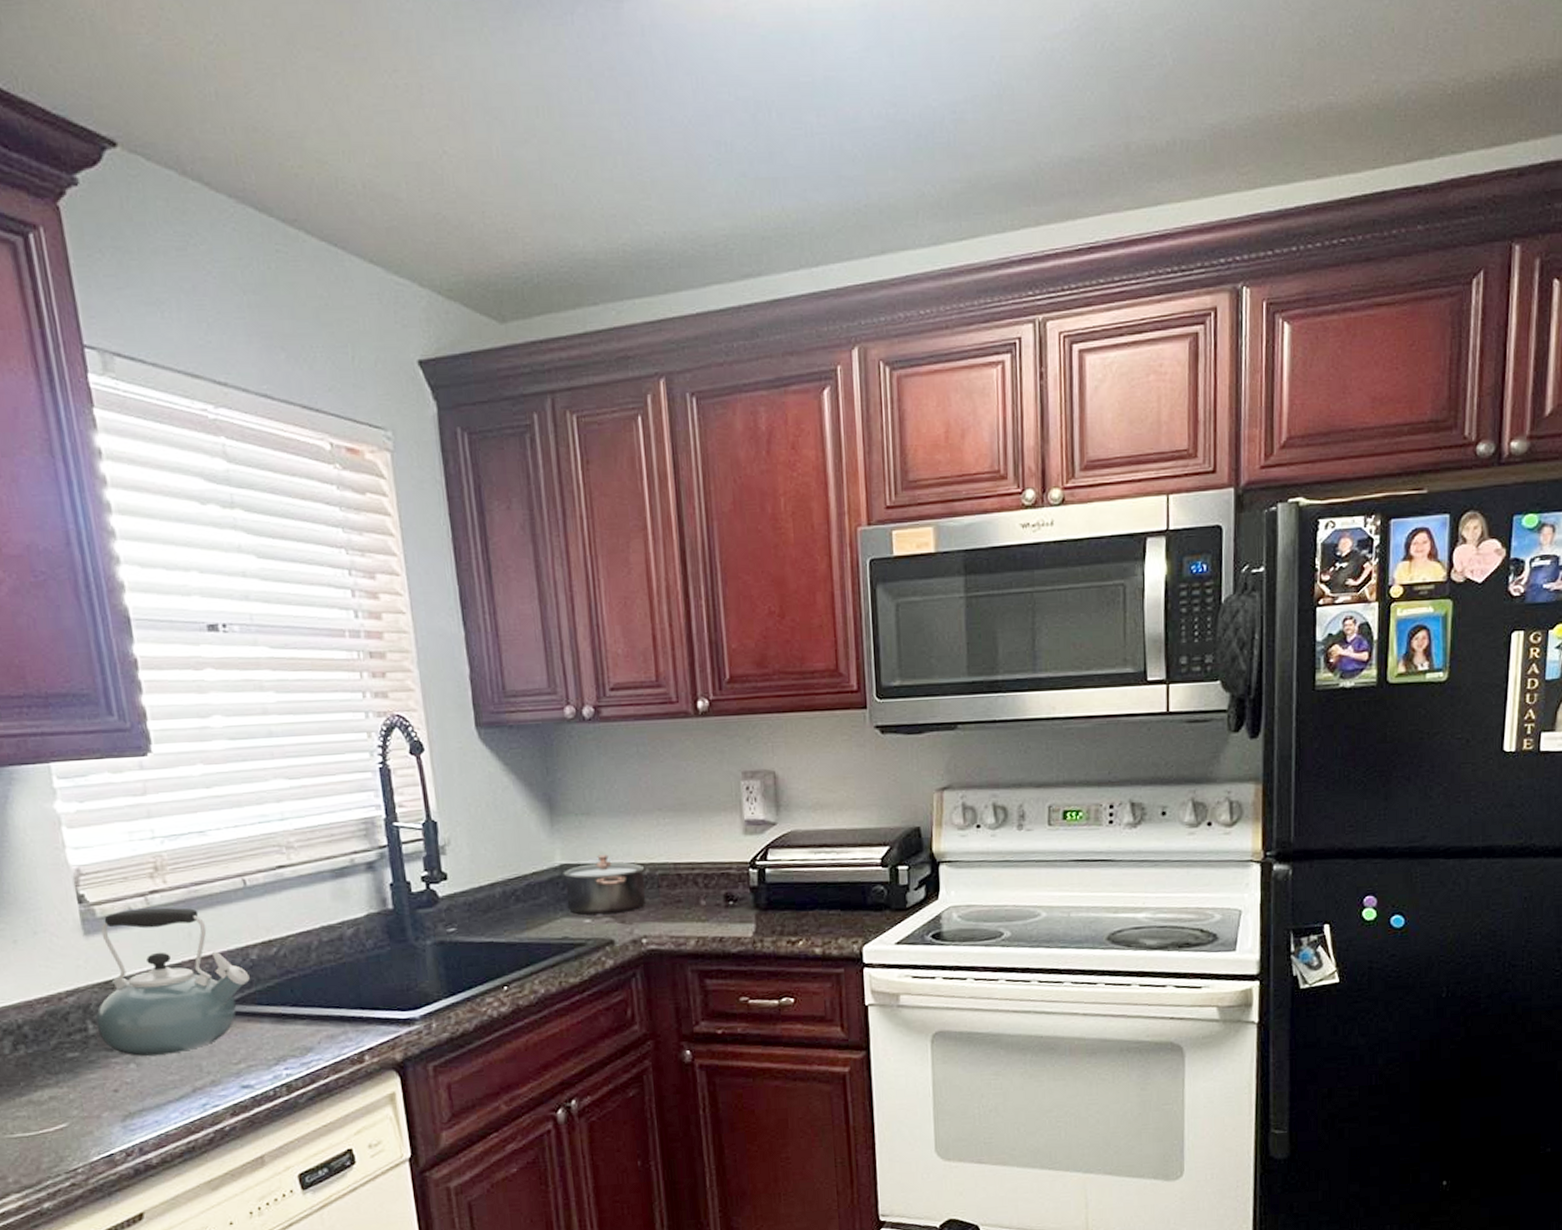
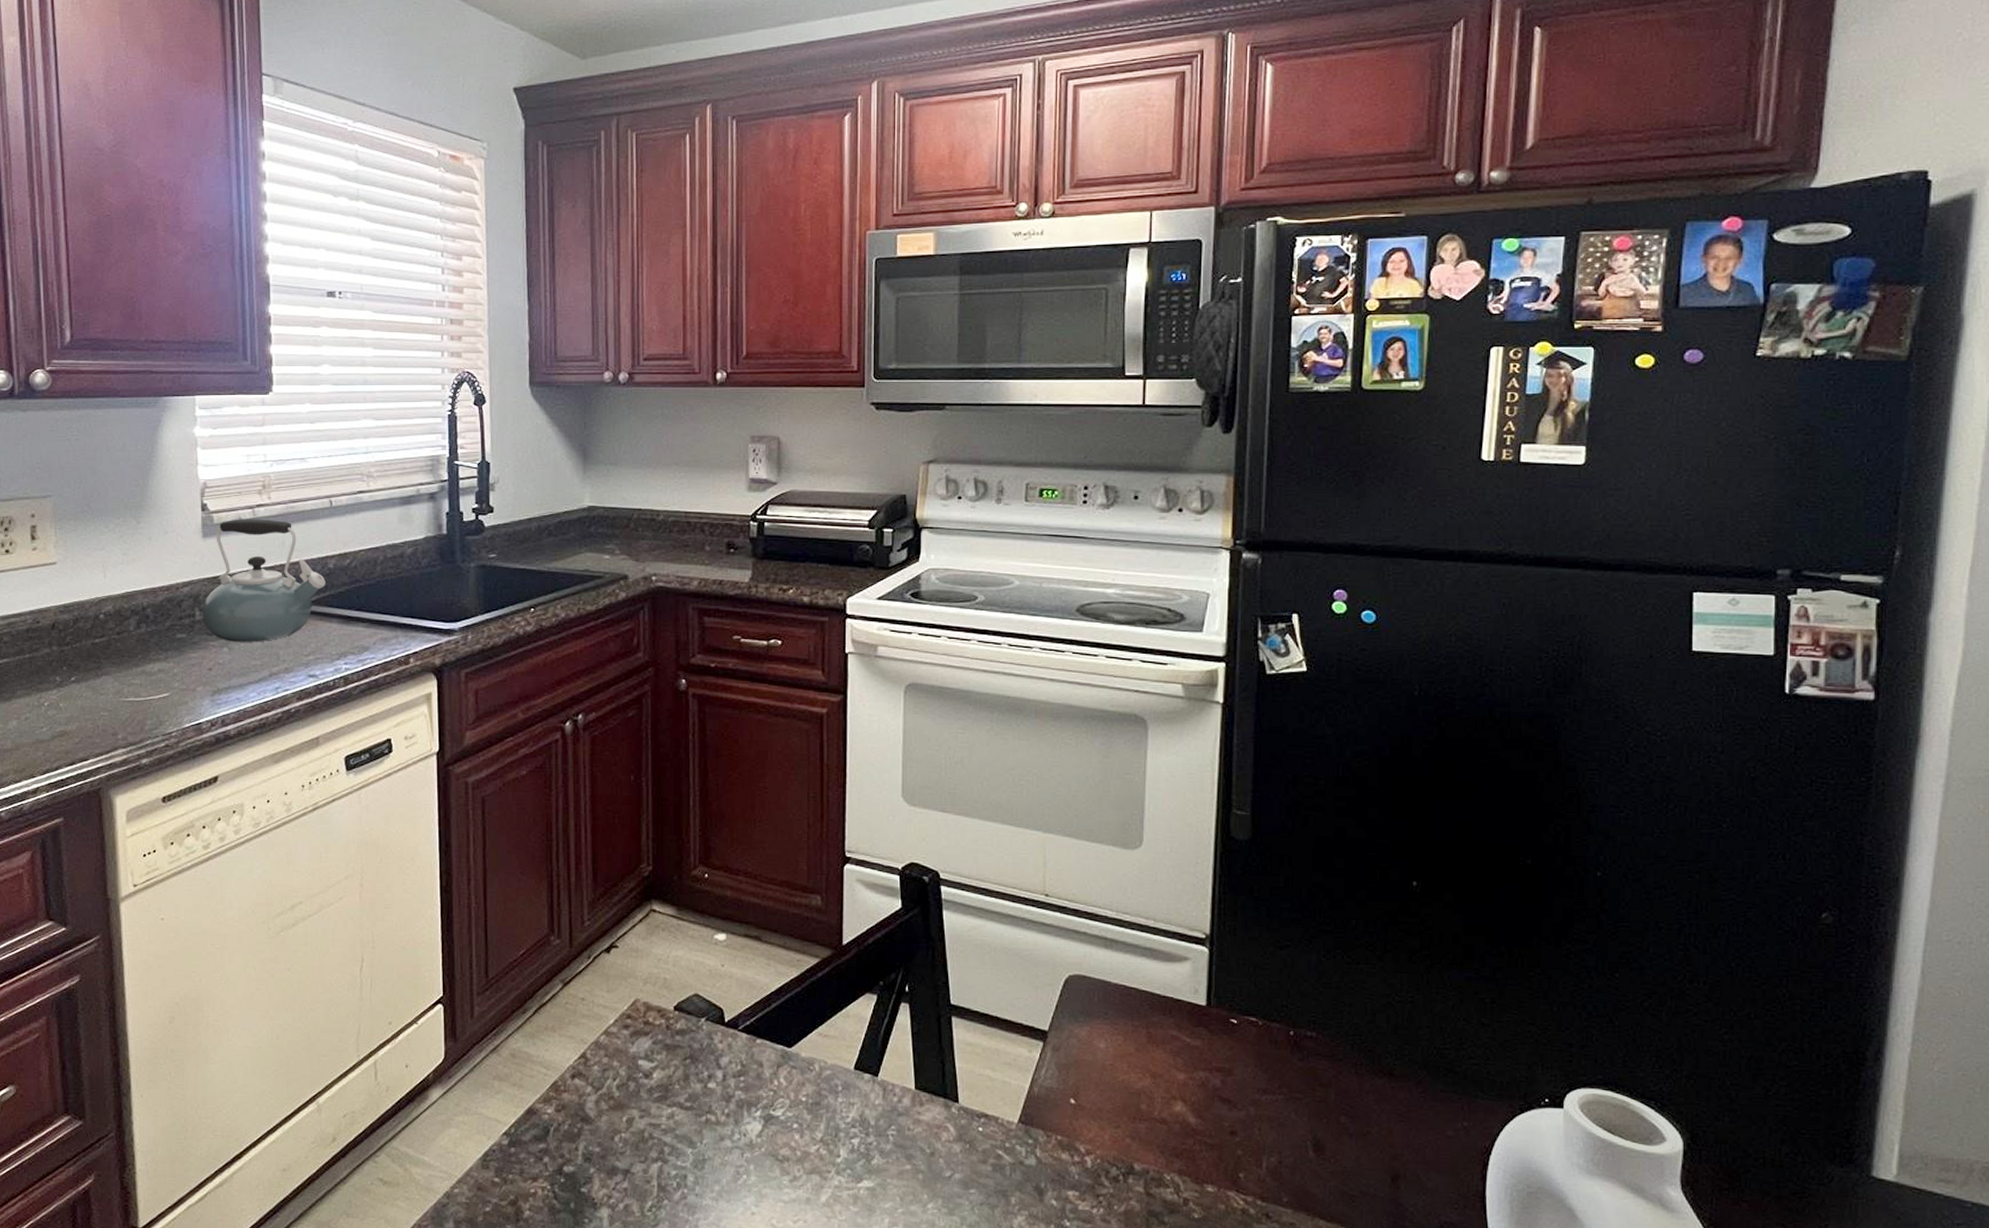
cooking pot: present [563,854,646,915] -> none [590,500,660,553]

